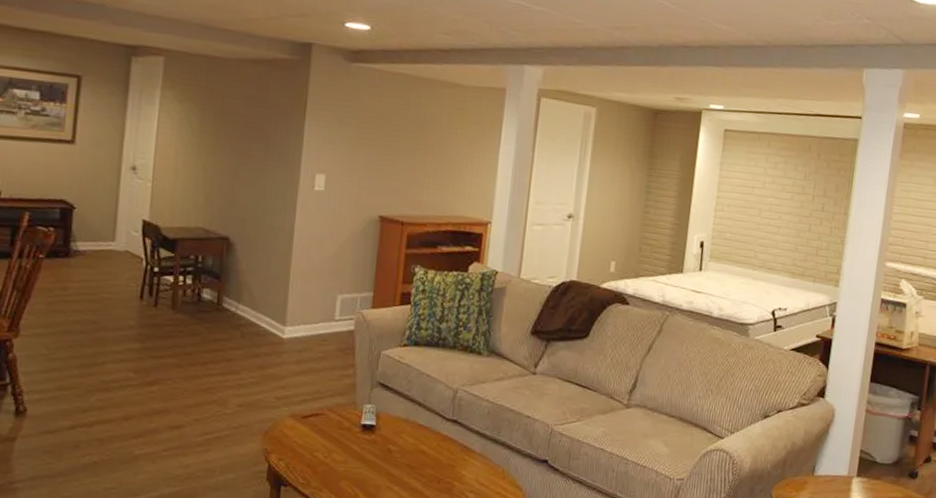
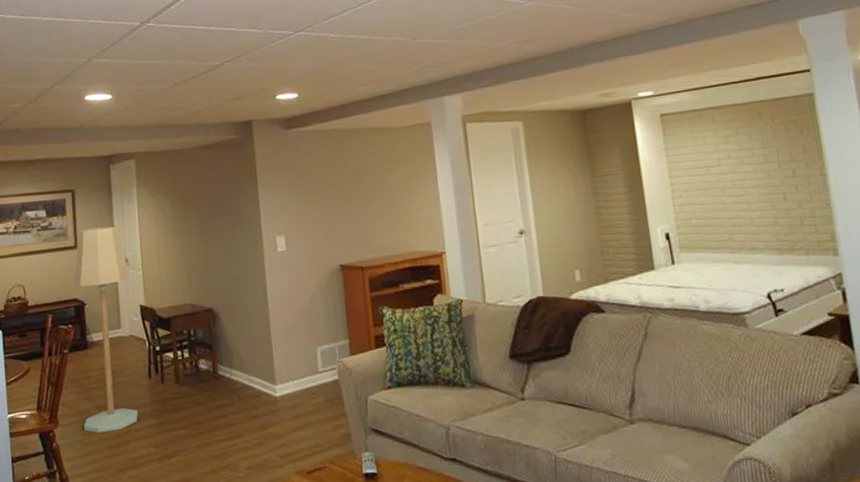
floor lamp: none [50,123,137,350] -> present [73,226,138,433]

